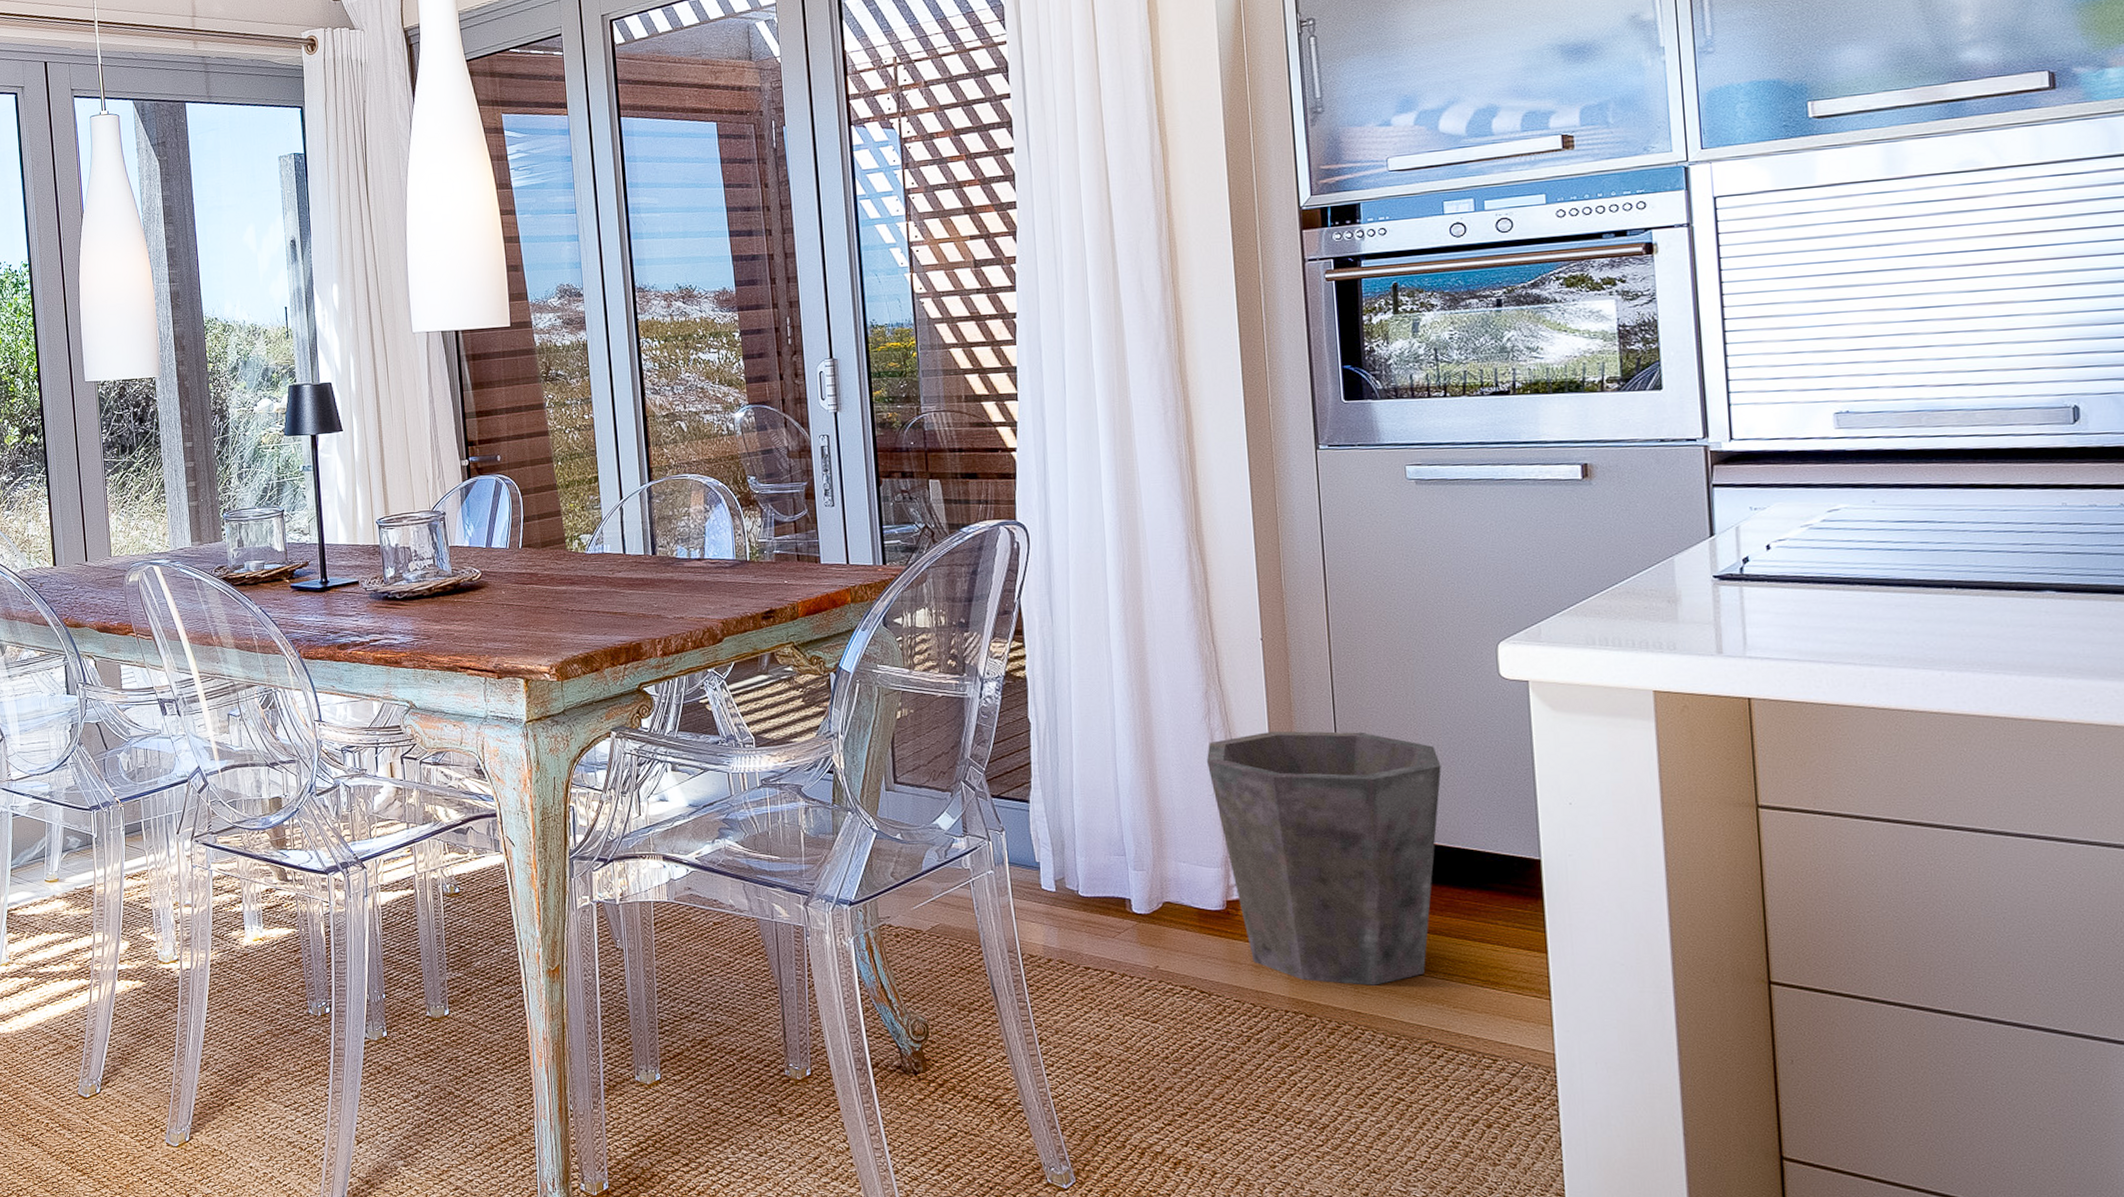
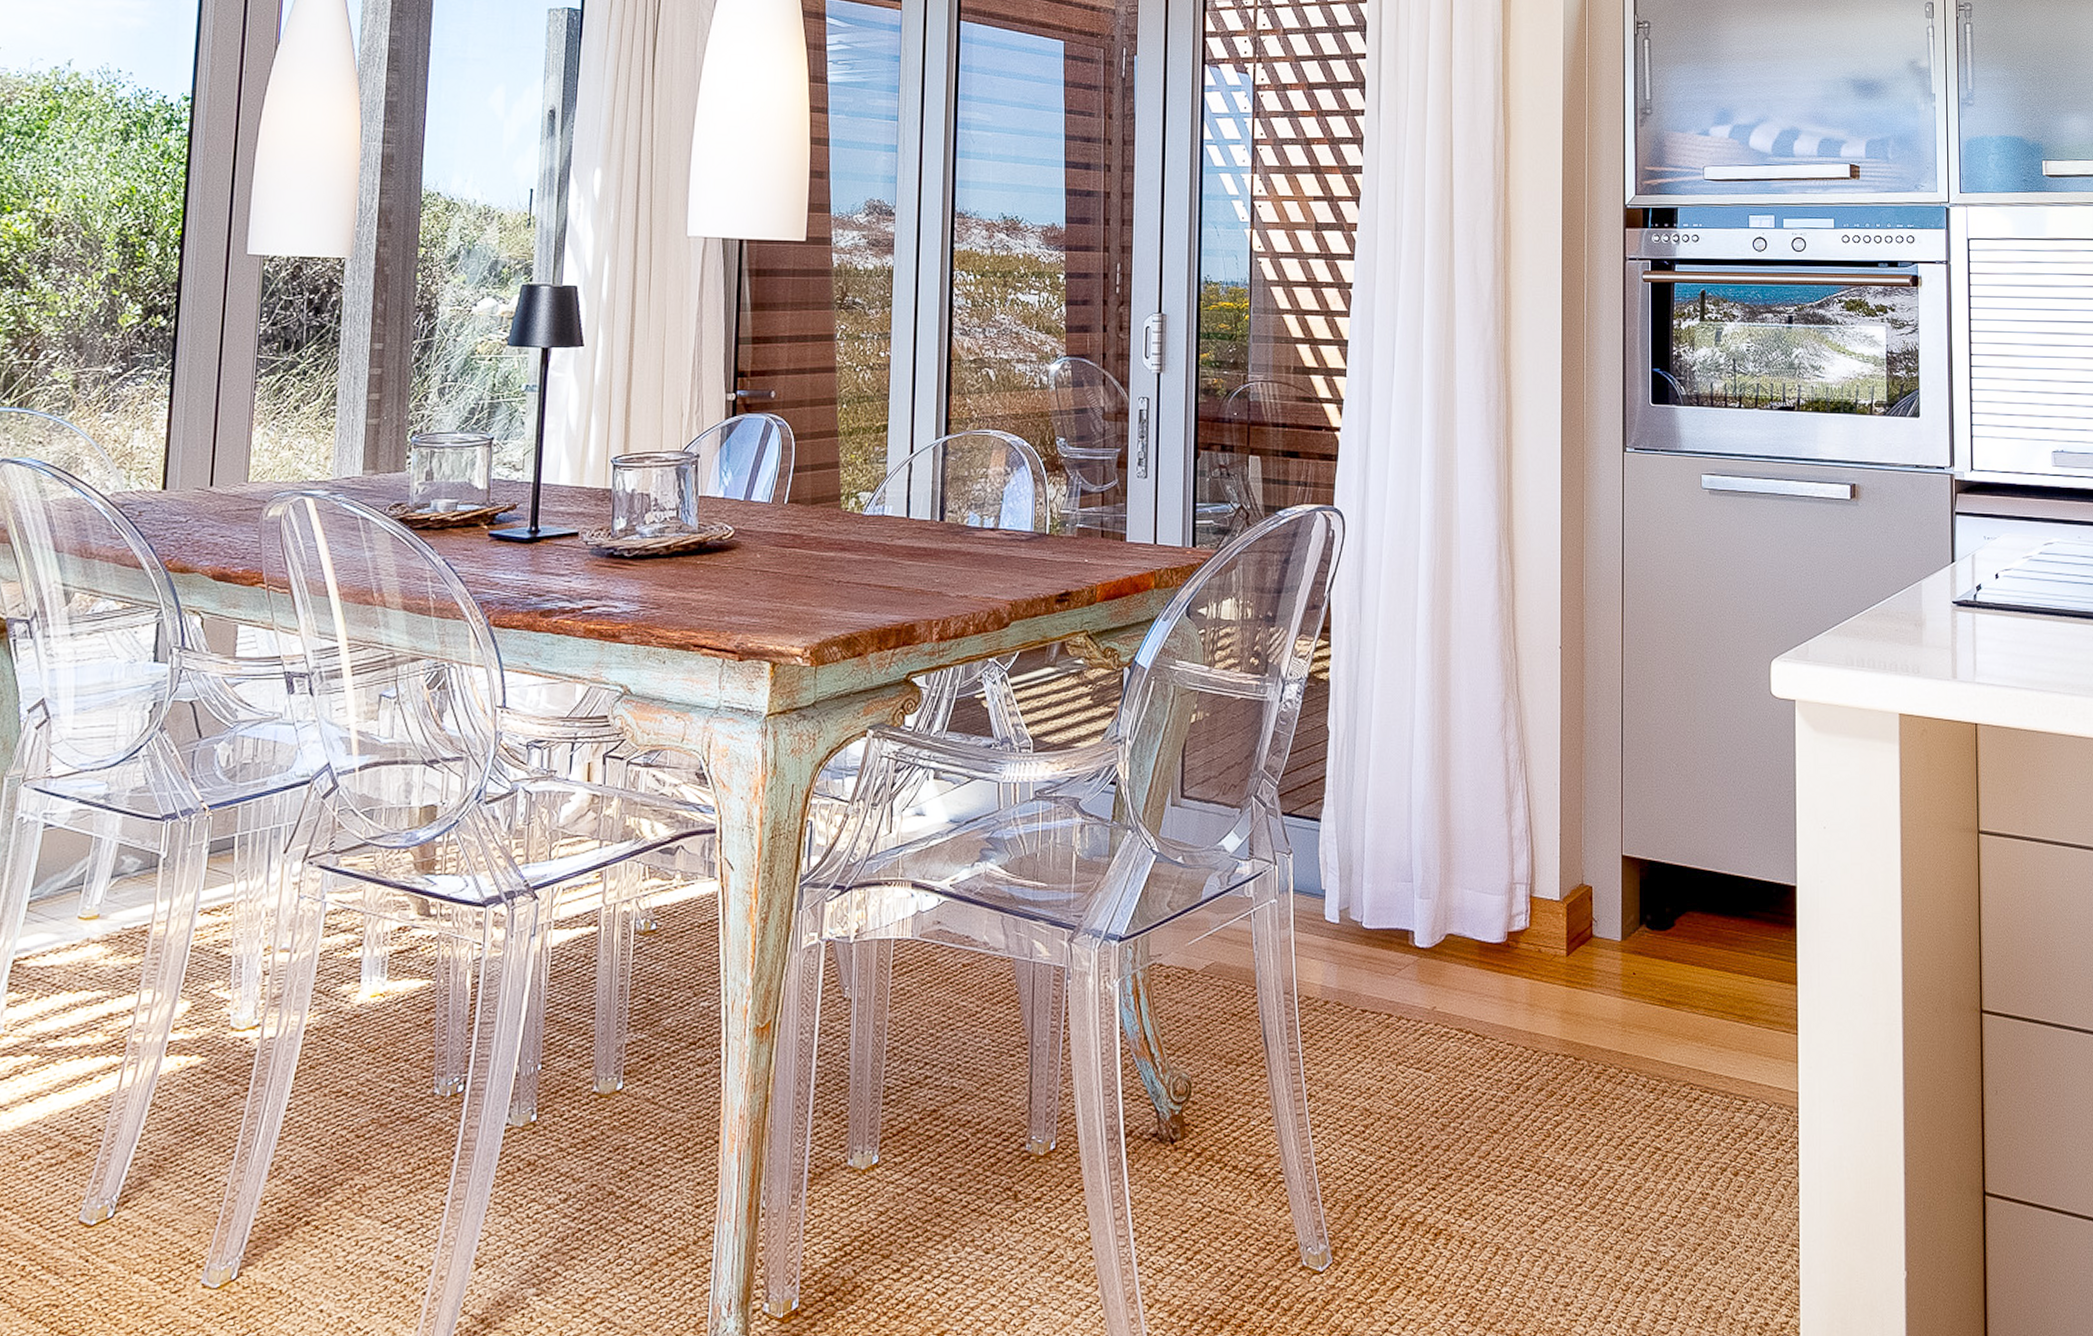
waste bin: present [1207,731,1442,986] -> none [1500,746,1715,1024]

